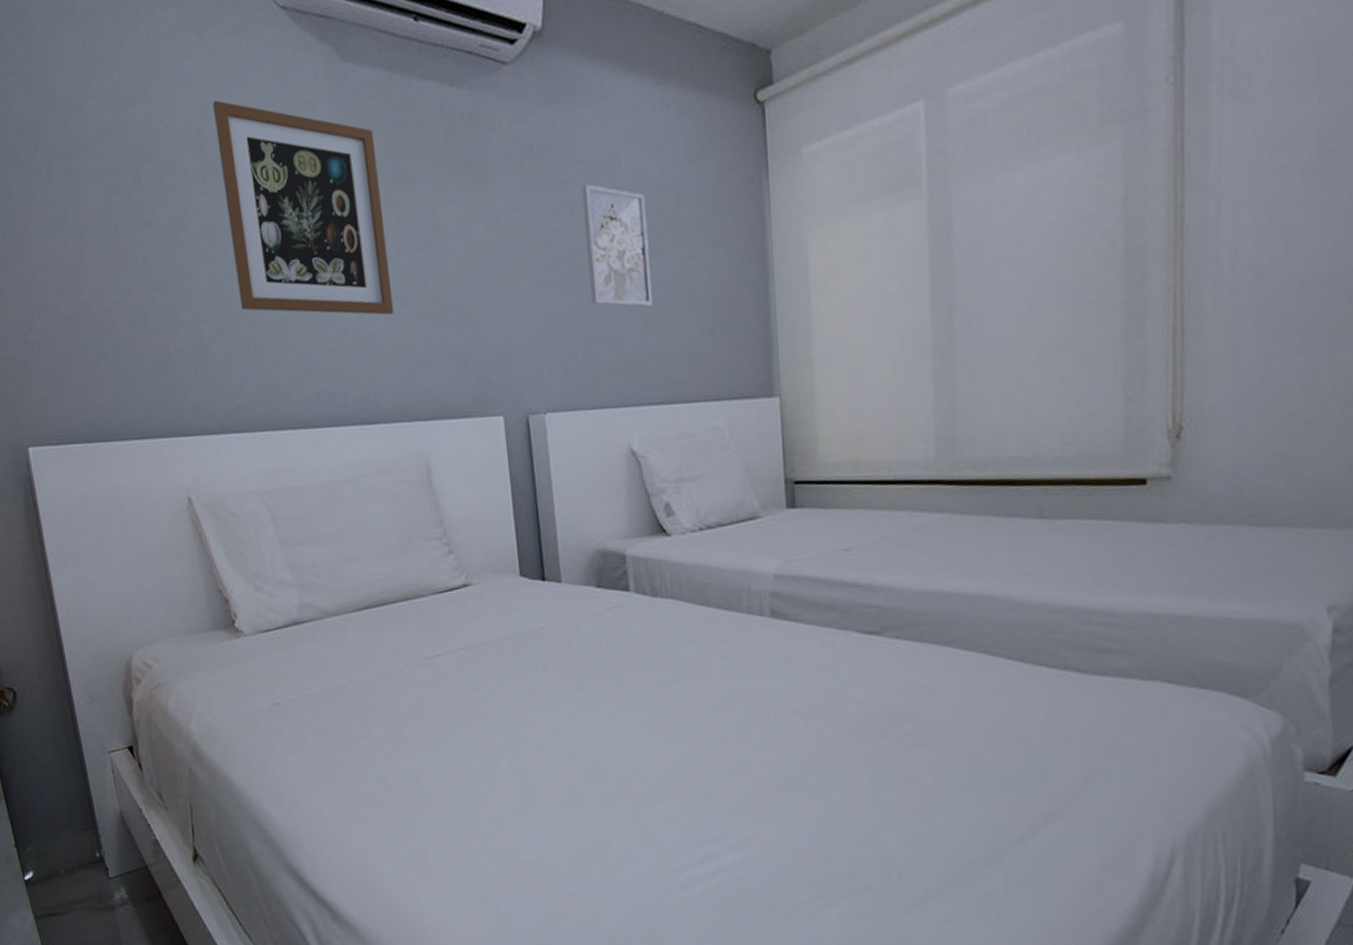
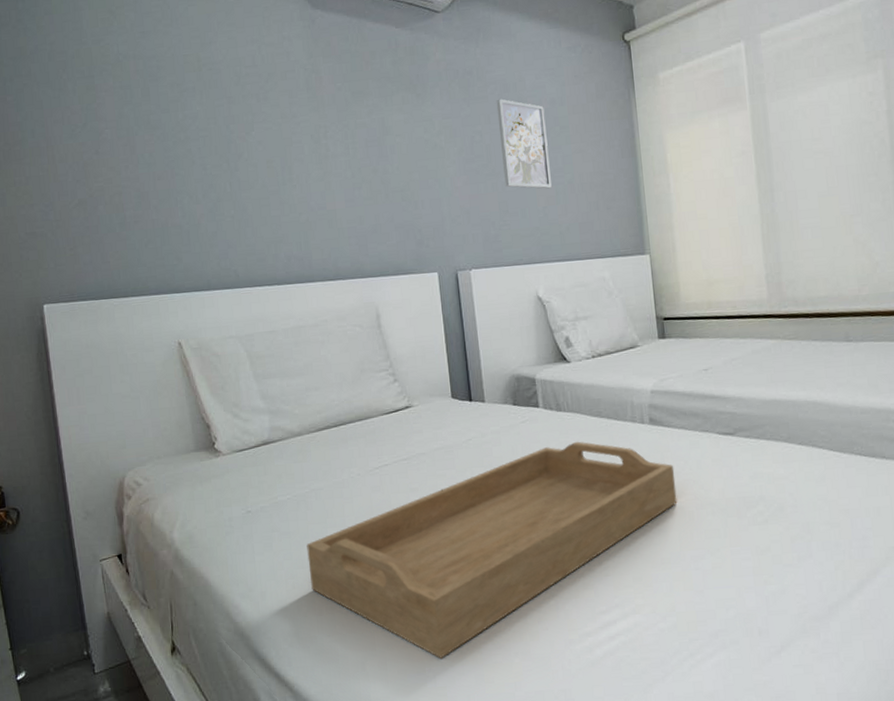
wall art: present [213,100,394,315] -> none [210,36,351,196]
serving tray: none [345,635,802,885] -> present [306,441,678,658]

